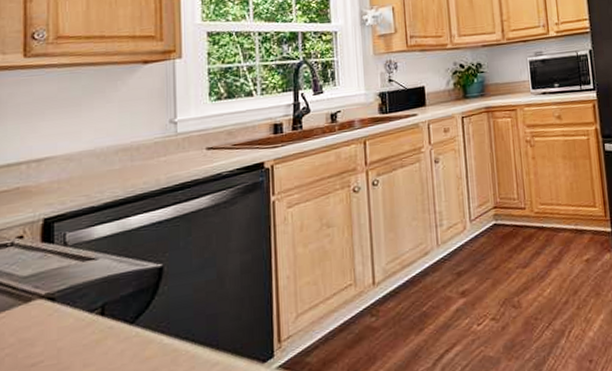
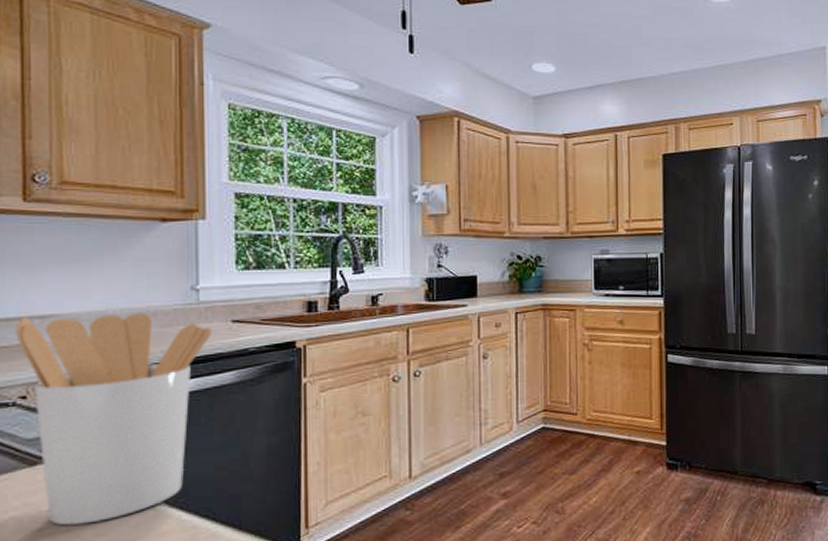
utensil holder: none [15,148,189,359] -> present [15,313,212,526]

